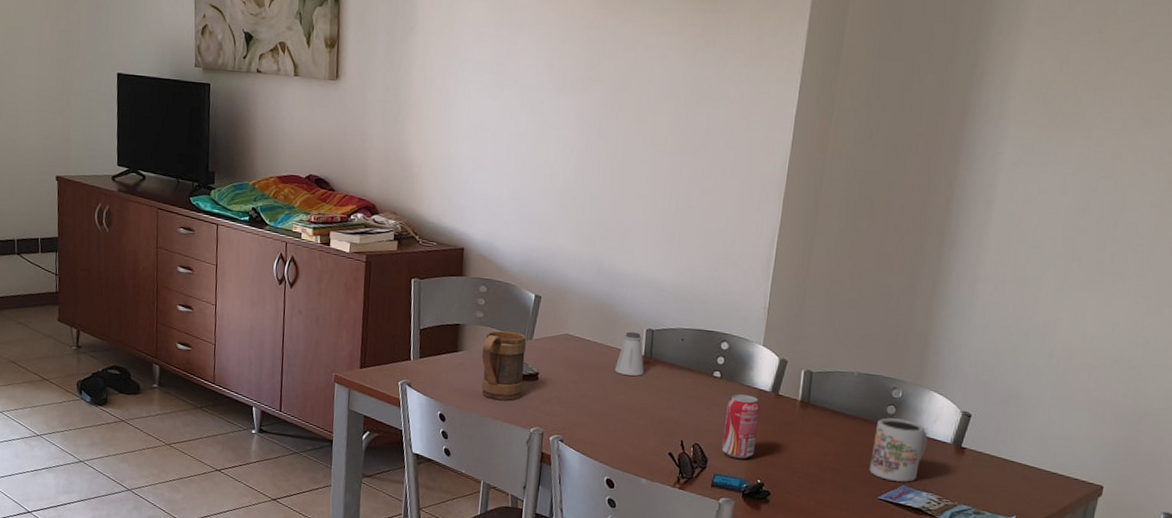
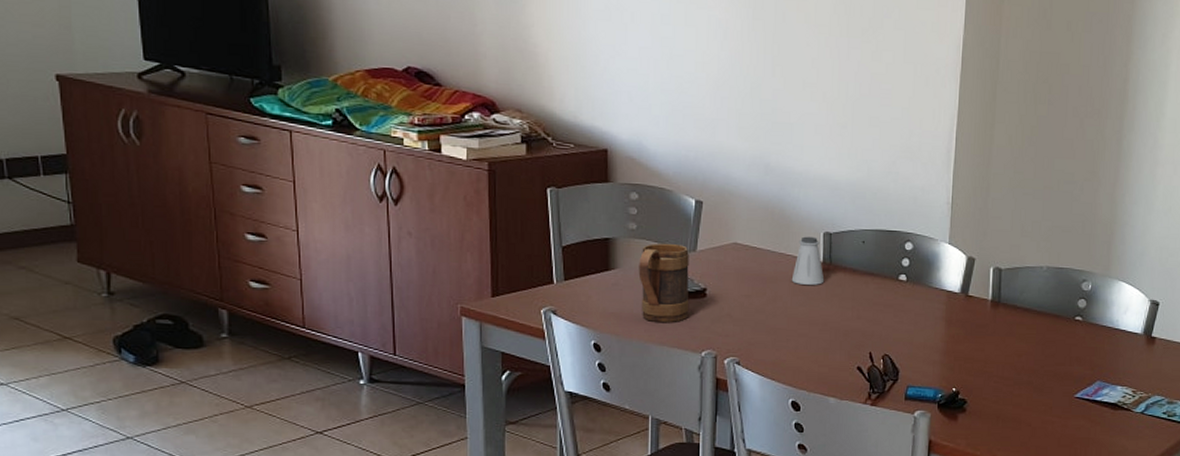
beverage can: present [721,394,761,459] -> none [912,298,951,367]
mug: present [869,417,928,482] -> none [1064,312,1119,377]

